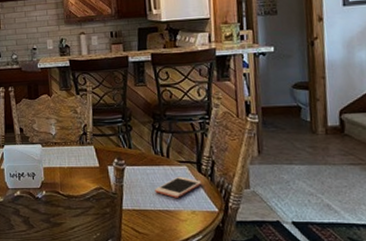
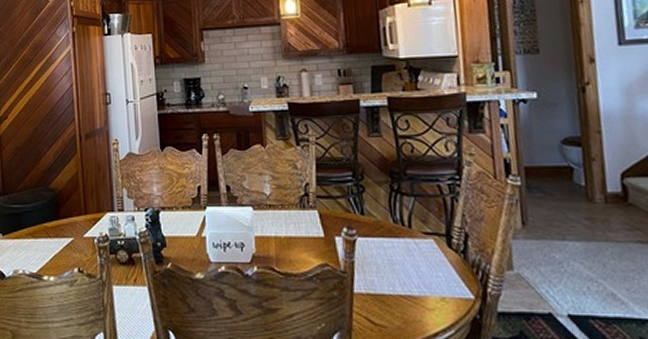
cell phone: present [155,176,202,198] -> none [394,251,454,280]

